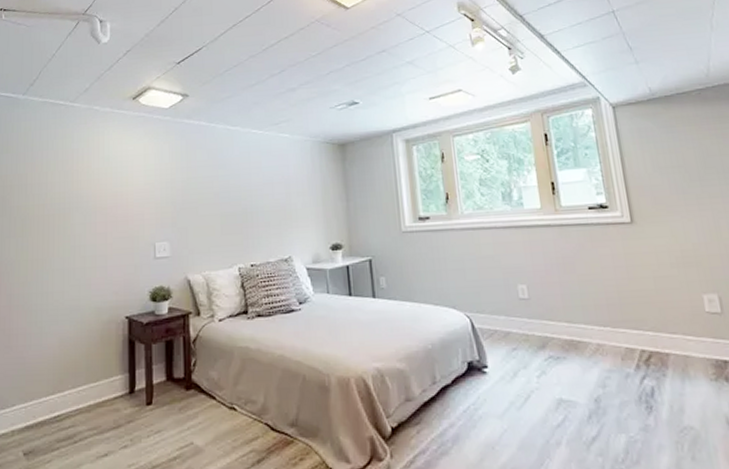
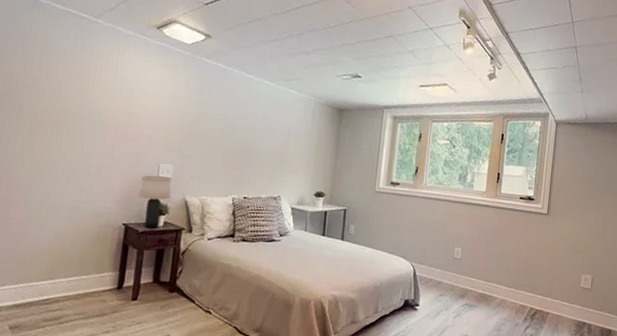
table lamp: none [137,256,171,319] -> present [138,175,171,230]

